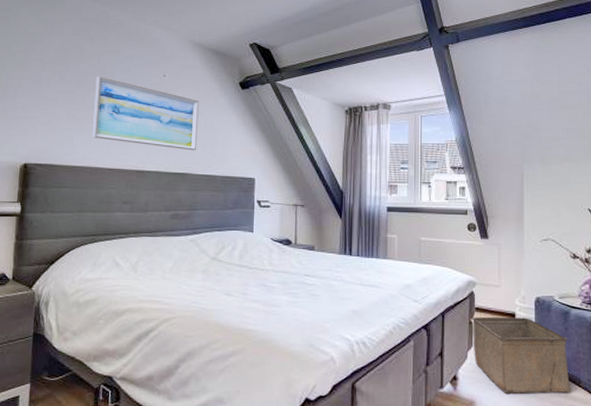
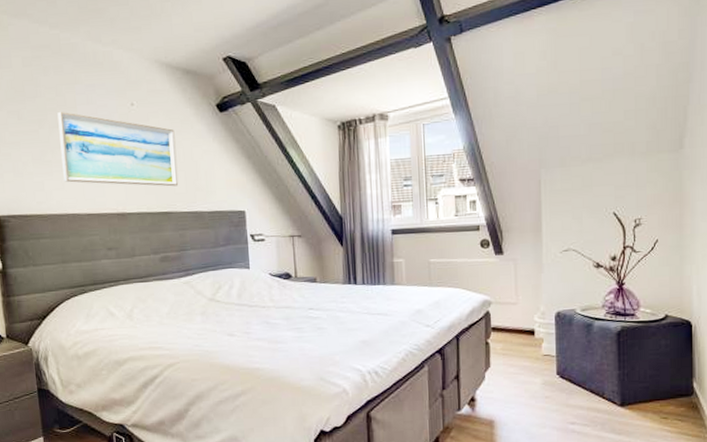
storage bin: present [471,316,570,394] -> none [488,333,593,411]

